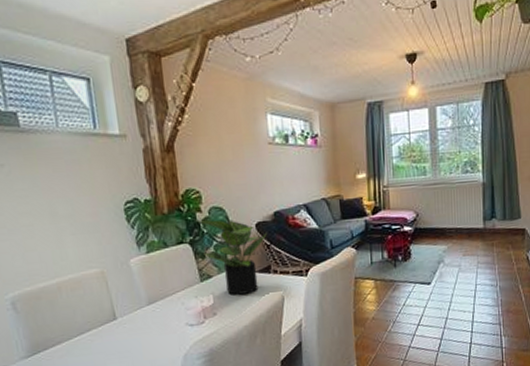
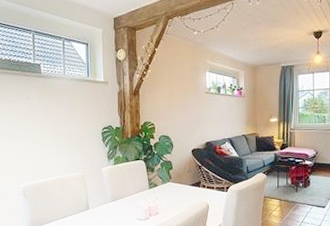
potted plant: present [195,218,267,296] -> none [149,143,200,201]

